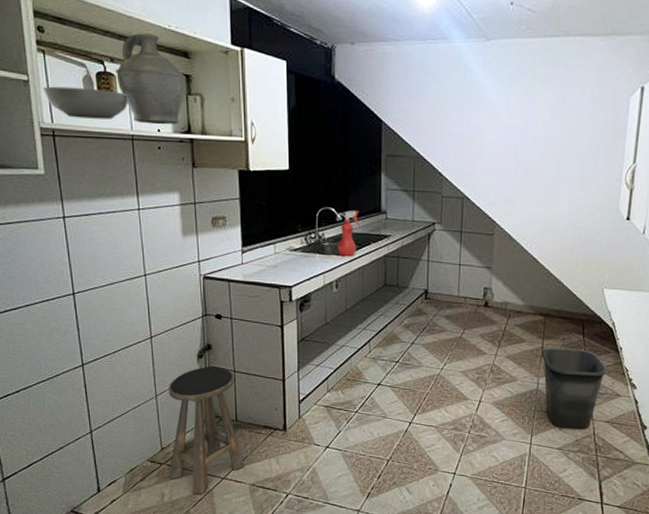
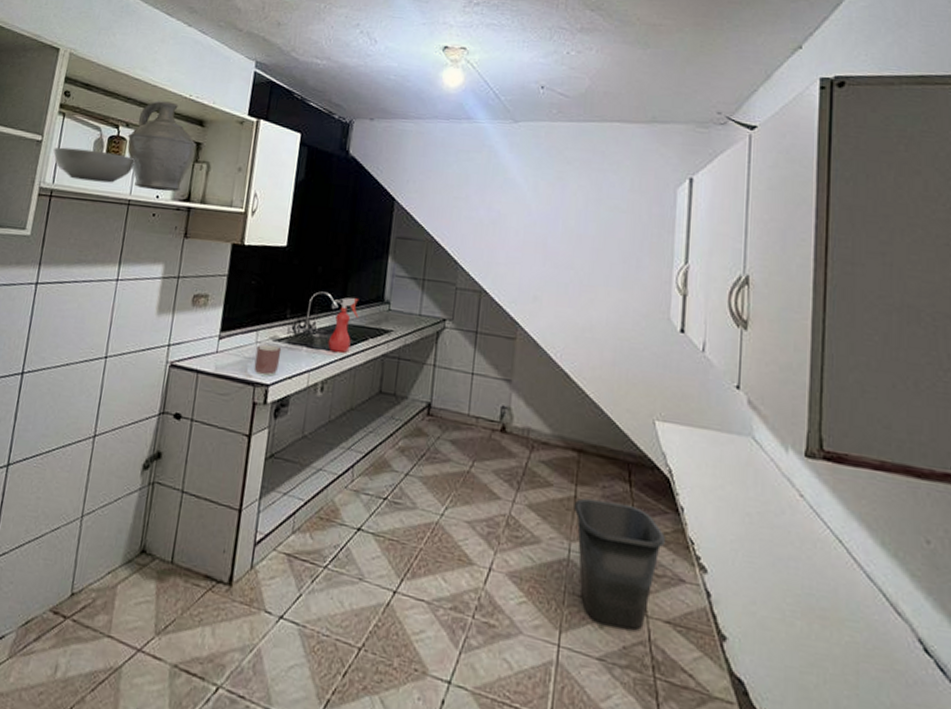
stool: present [168,366,244,494] -> none [72,481,182,673]
mug: none [276,254,298,280] -> present [253,344,282,376]

